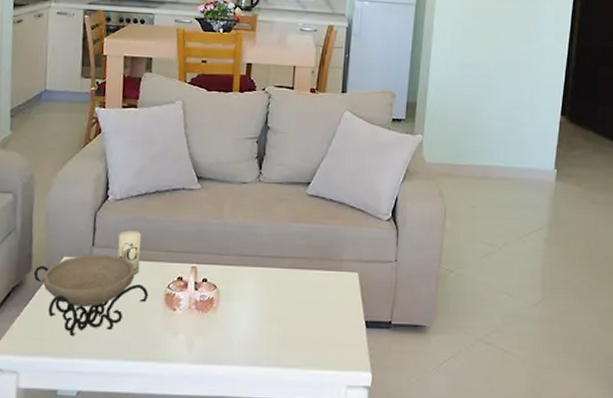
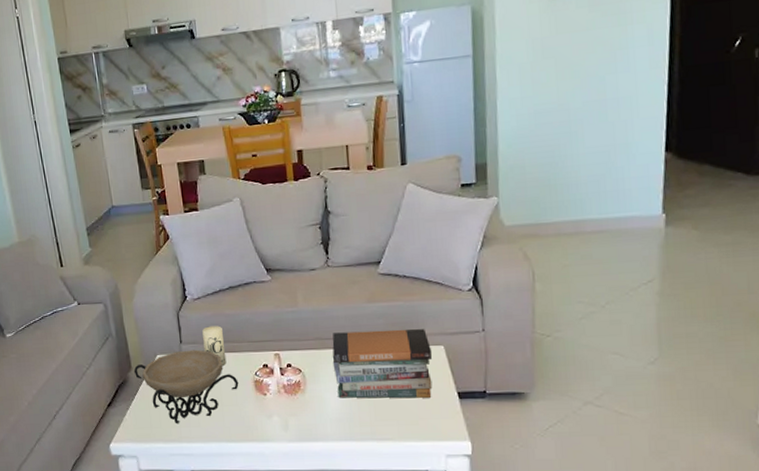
book stack: none [249,250,347,325] -> present [332,329,433,399]

